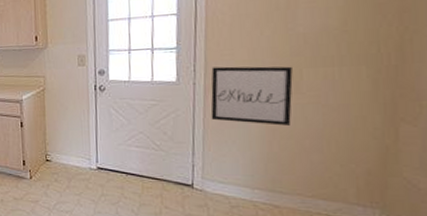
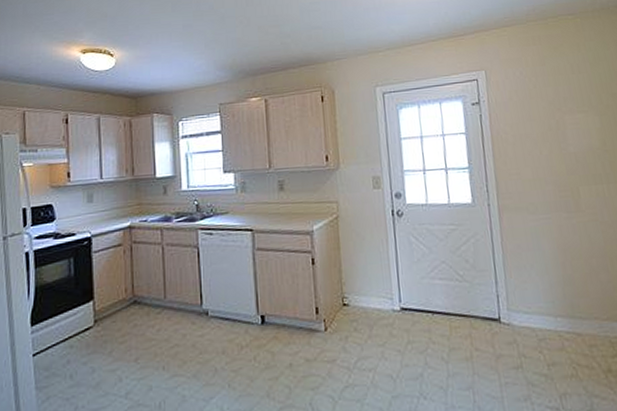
wall art: present [210,66,293,126] -> none [502,184,578,246]

